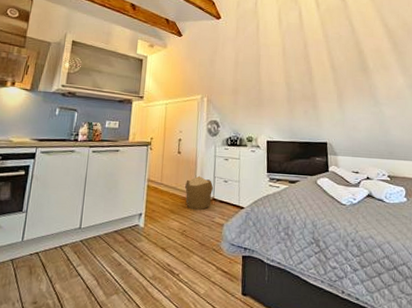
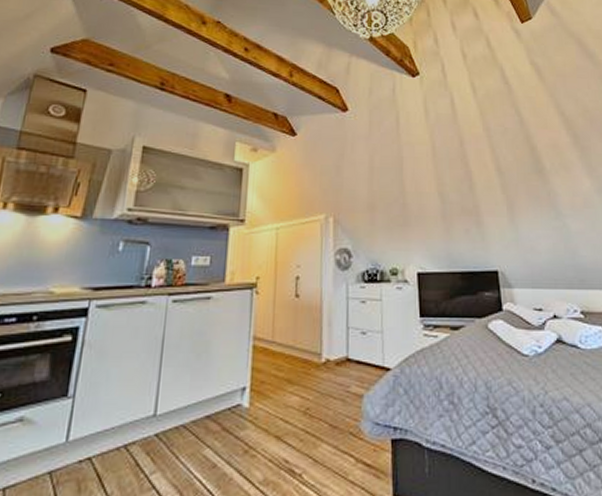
pouf: present [184,175,214,211] -> none [306,327,347,377]

